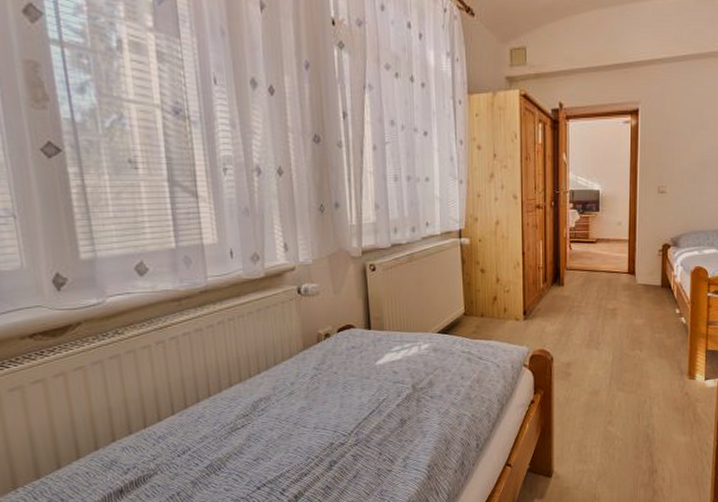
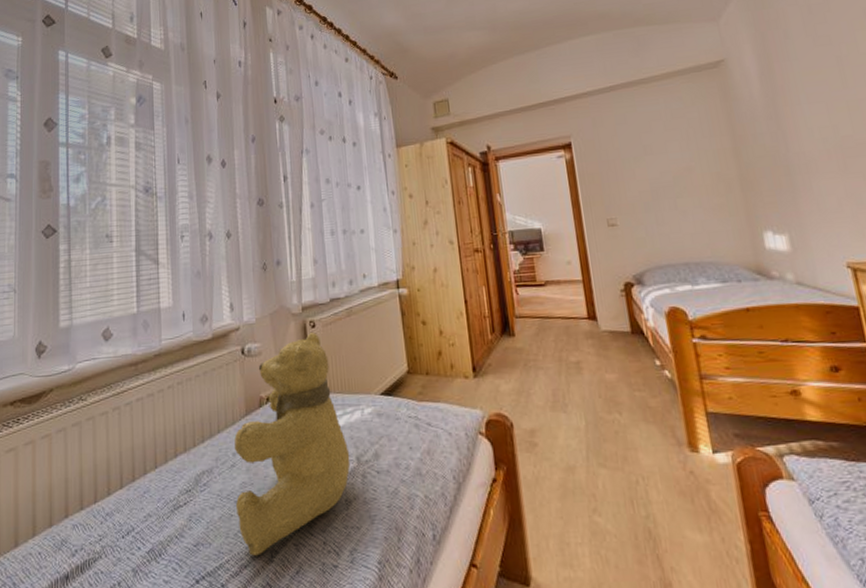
teddy bear: none [292,276,406,466] -> present [234,333,351,556]

